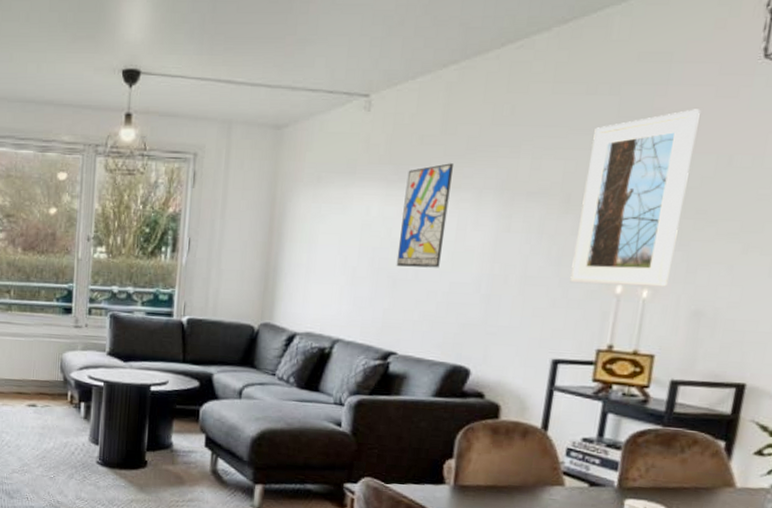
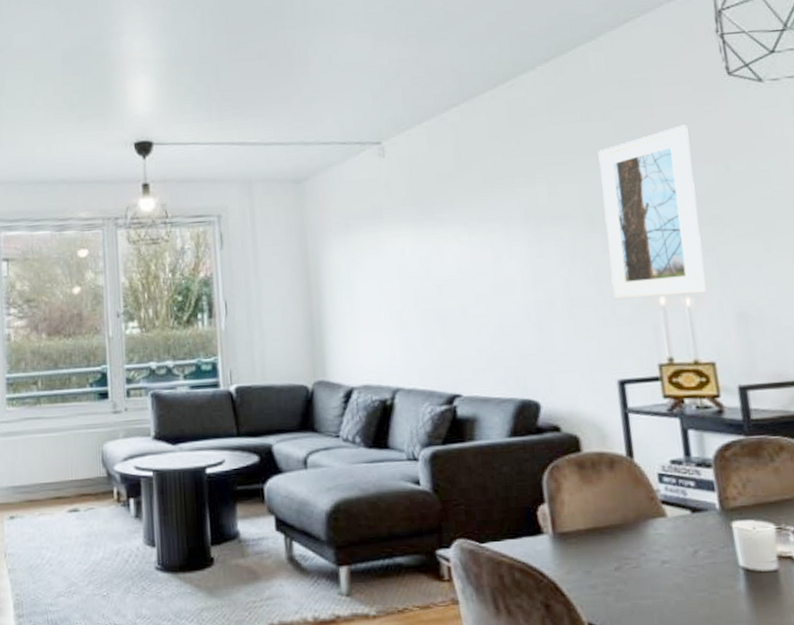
wall art: present [396,163,453,268] -> none [433,198,484,304]

